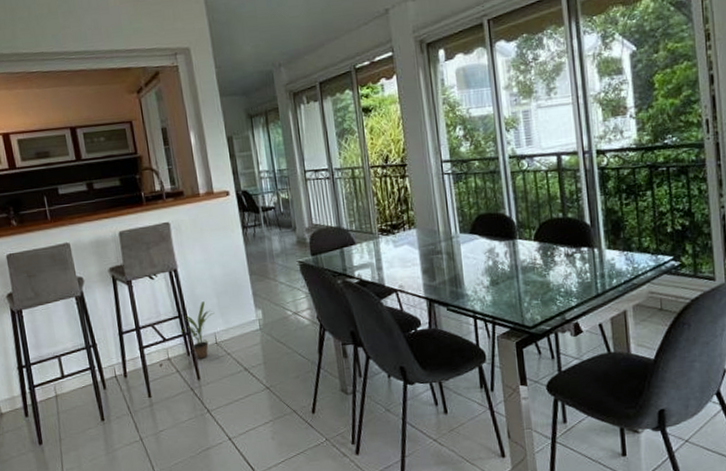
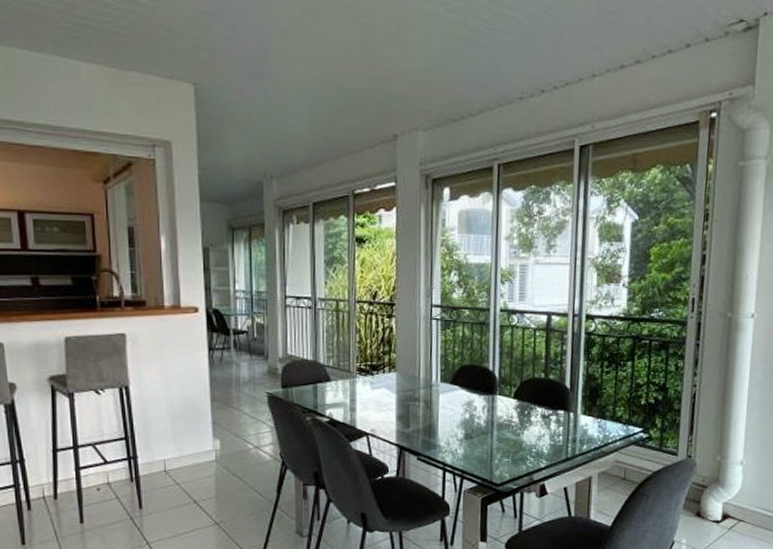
potted plant: present [181,301,215,359] -> none [125,425,167,486]

